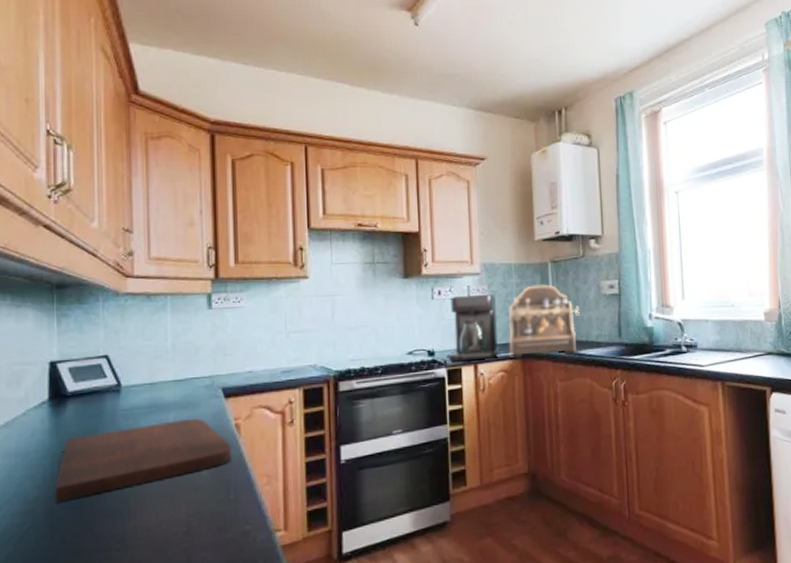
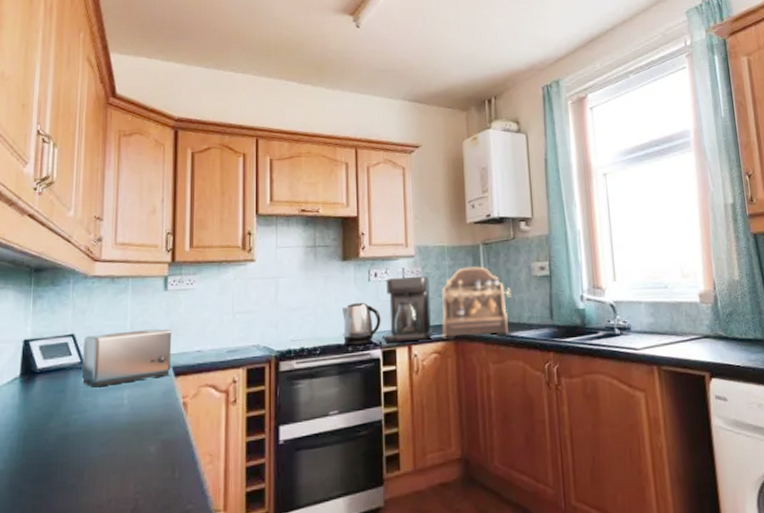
cutting board: present [54,419,231,502] -> none [18,396,178,476]
toaster: none [119,348,220,411] -> present [81,328,172,388]
kettle: none [405,320,446,365] -> present [342,302,381,346]

